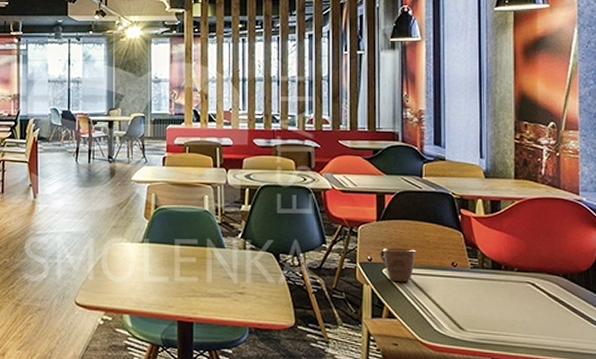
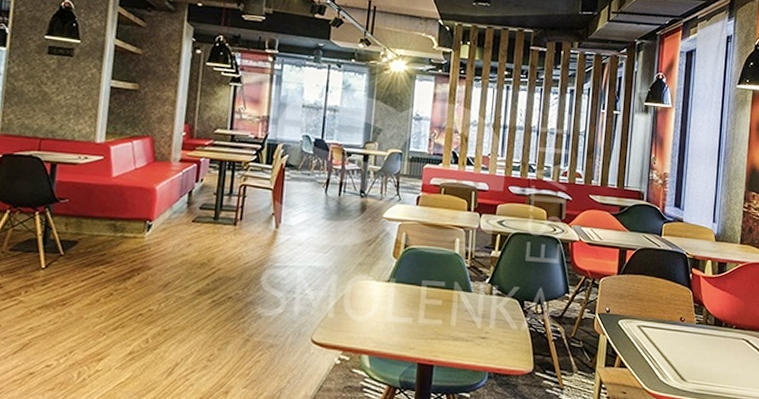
mug: present [380,247,416,282] -> none [617,300,650,334]

